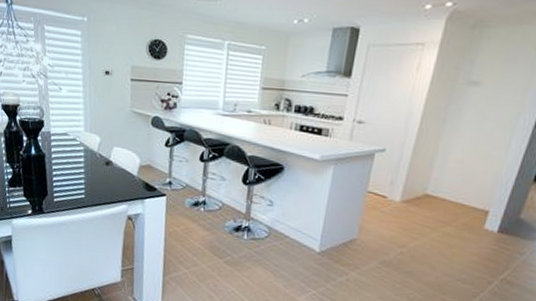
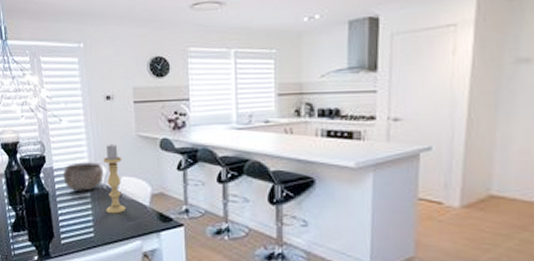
bowl: none [60,130,98,157] -> present [63,162,104,191]
candle holder: none [97,116,116,180] -> present [102,143,127,214]

